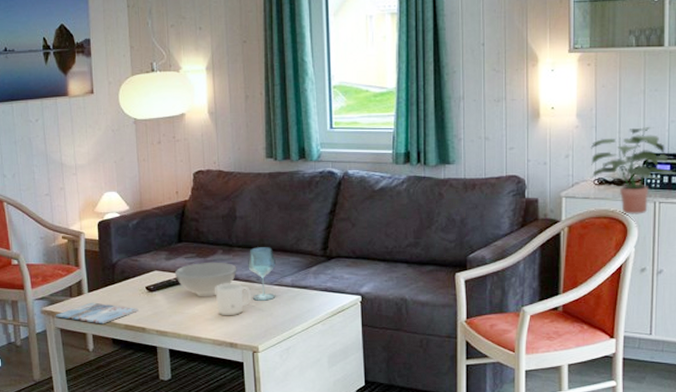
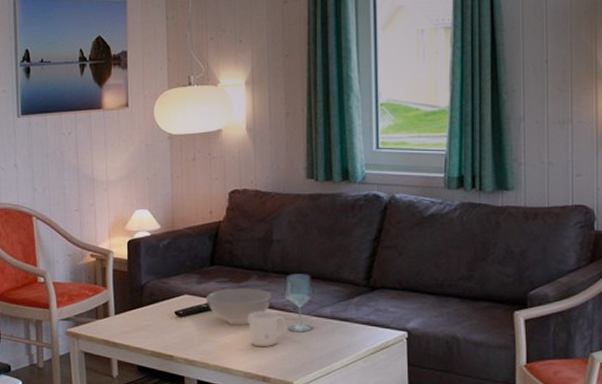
magazine: present [55,302,139,324] -> none [79,325,166,350]

